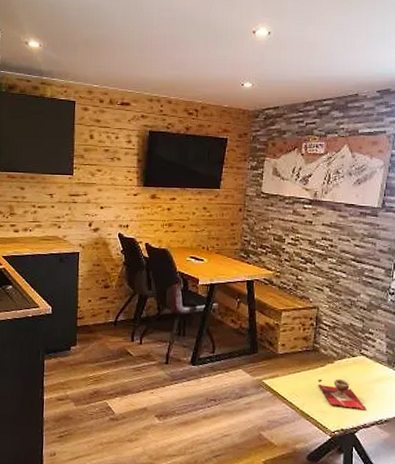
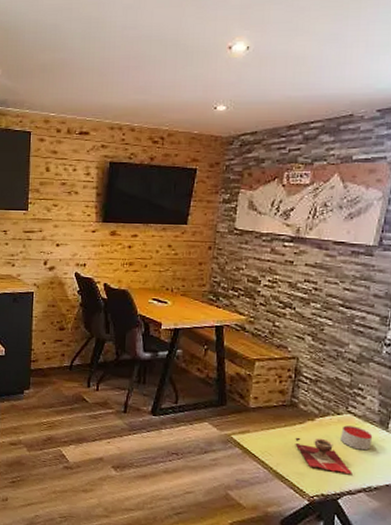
candle: none [356,366,382,388] -> present [341,425,373,451]

